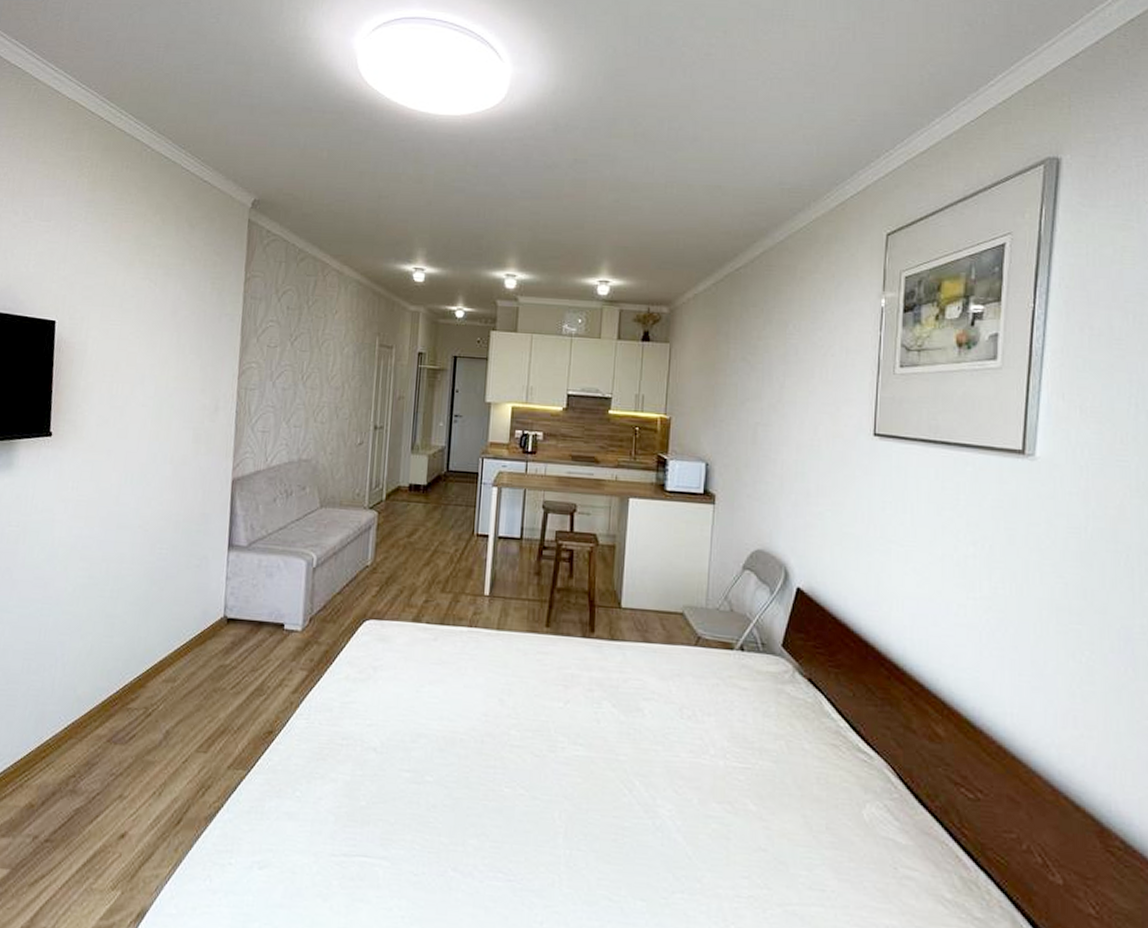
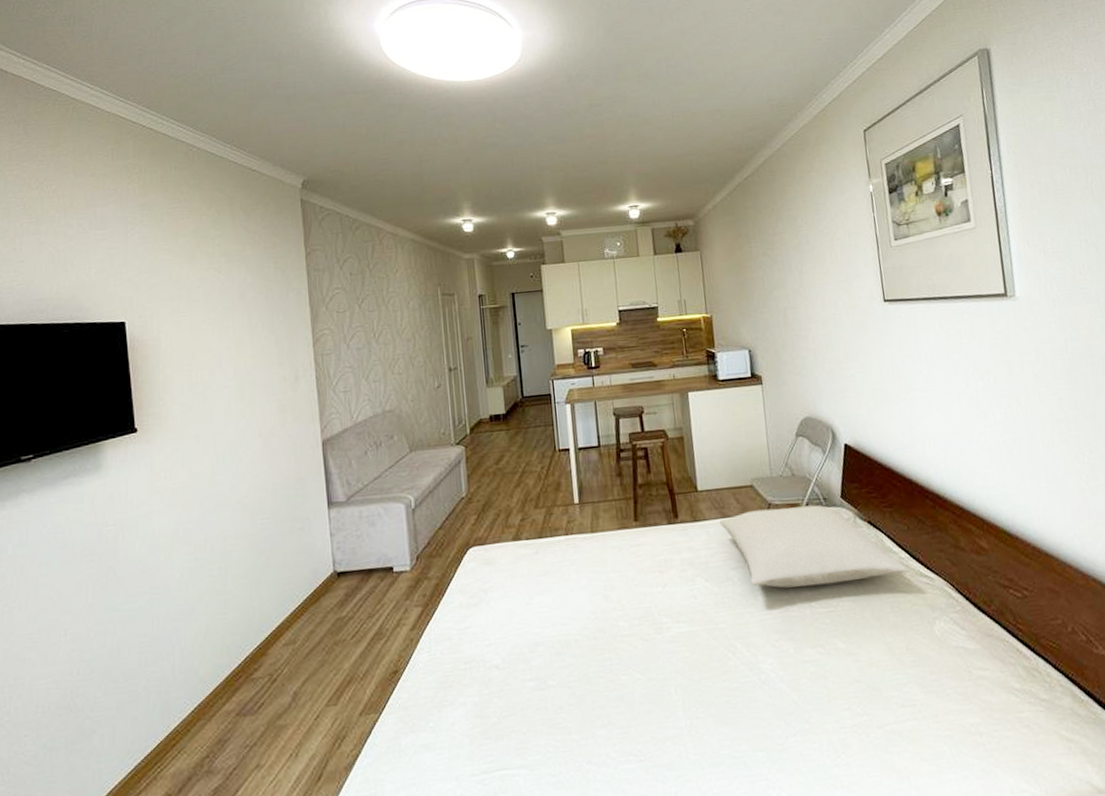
pillow: none [639,640,844,745] -> present [719,505,908,588]

